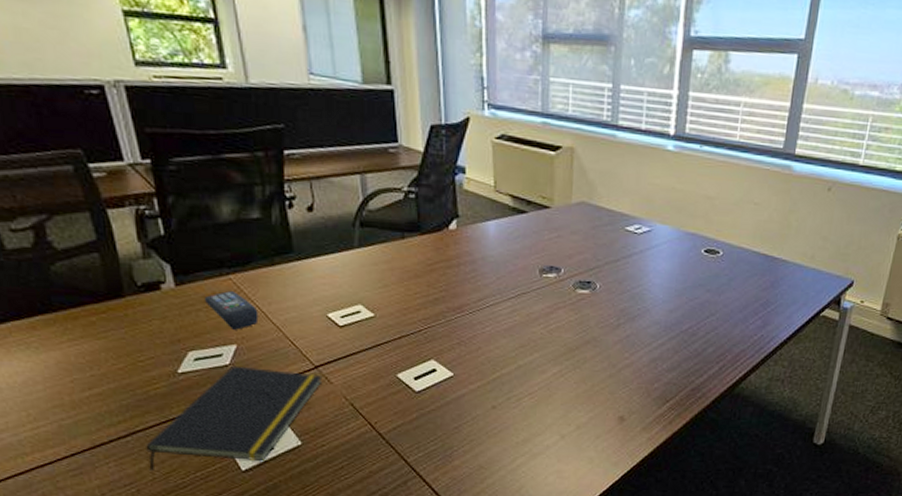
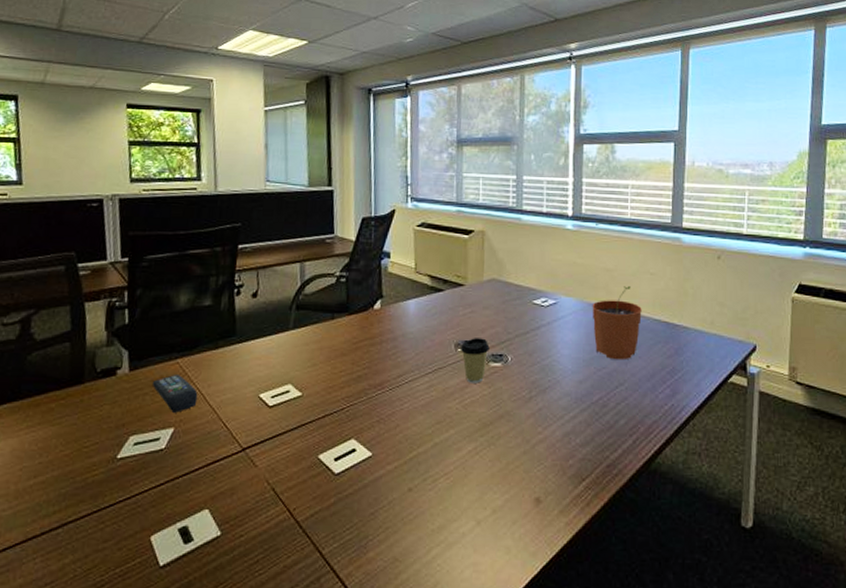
notepad: present [146,365,323,472] -> none [72,449,249,569]
coffee cup: none [545,263,577,310] -> present [460,338,490,383]
plant pot: none [688,216,741,291] -> present [592,286,642,360]

